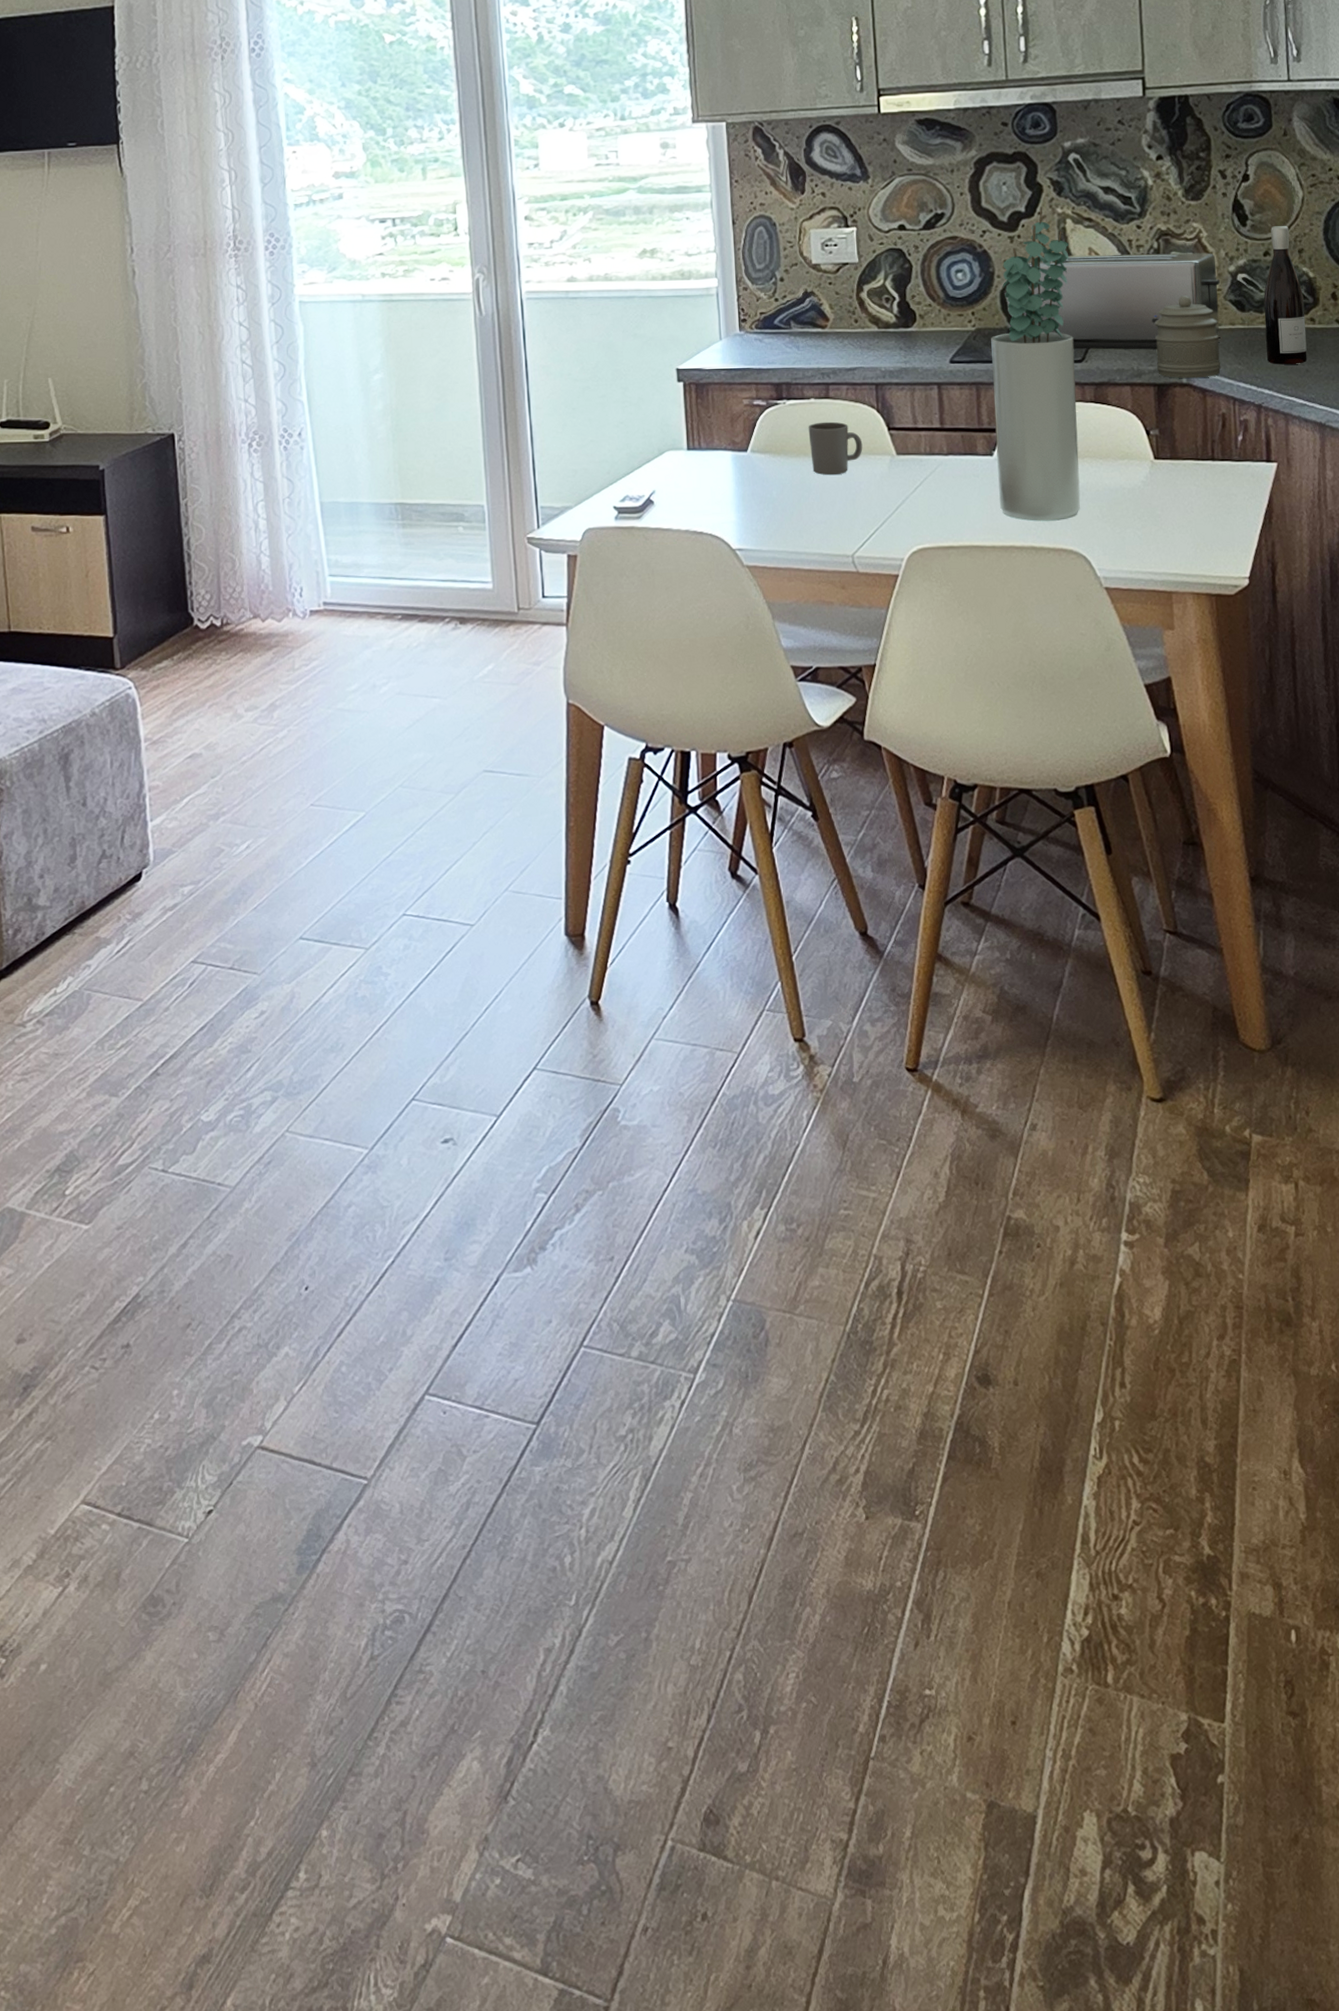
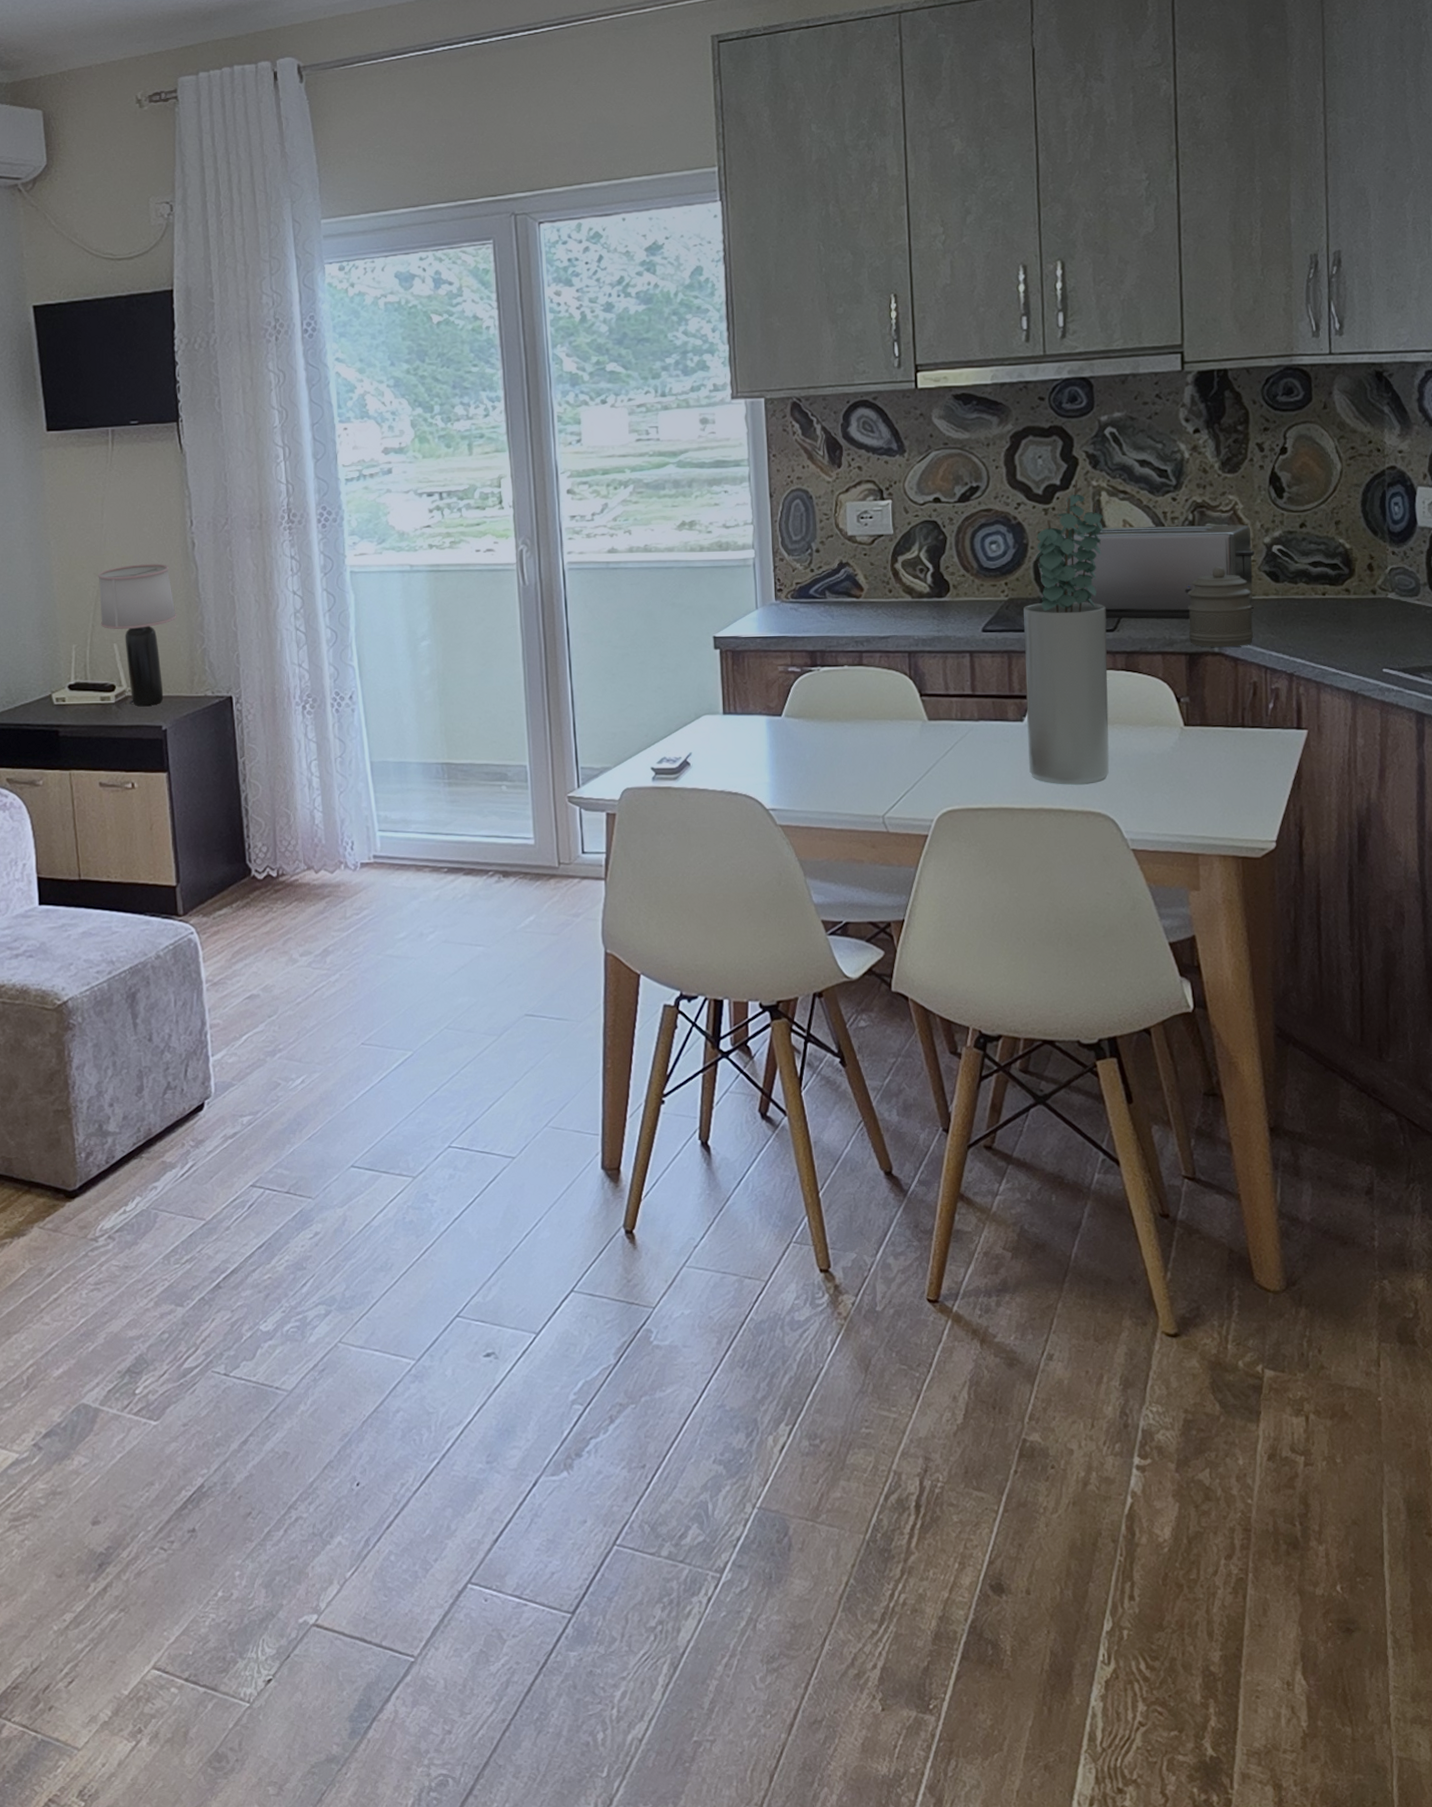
table lamp: none [32,293,116,444] -> present [98,564,177,706]
mug: present [808,421,863,476] -> none [841,688,895,740]
bottle: present [1263,226,1308,365] -> none [1298,498,1341,634]

